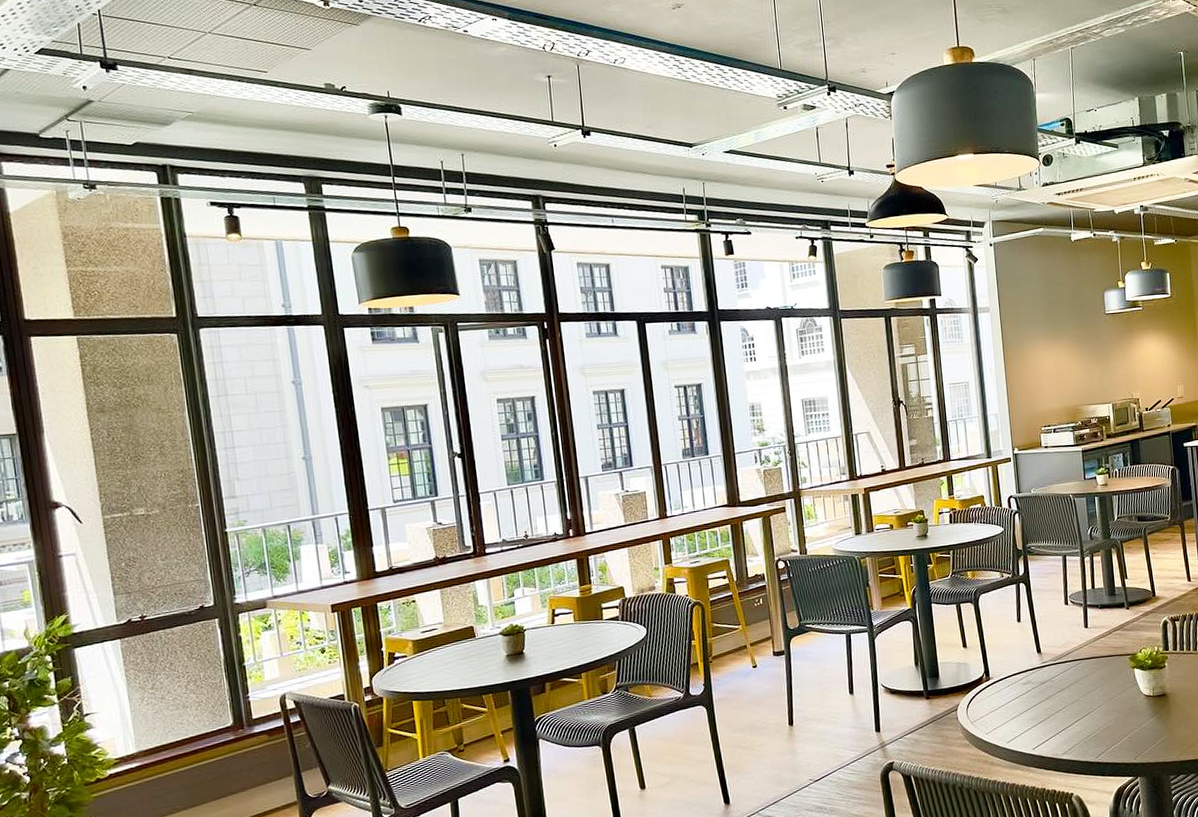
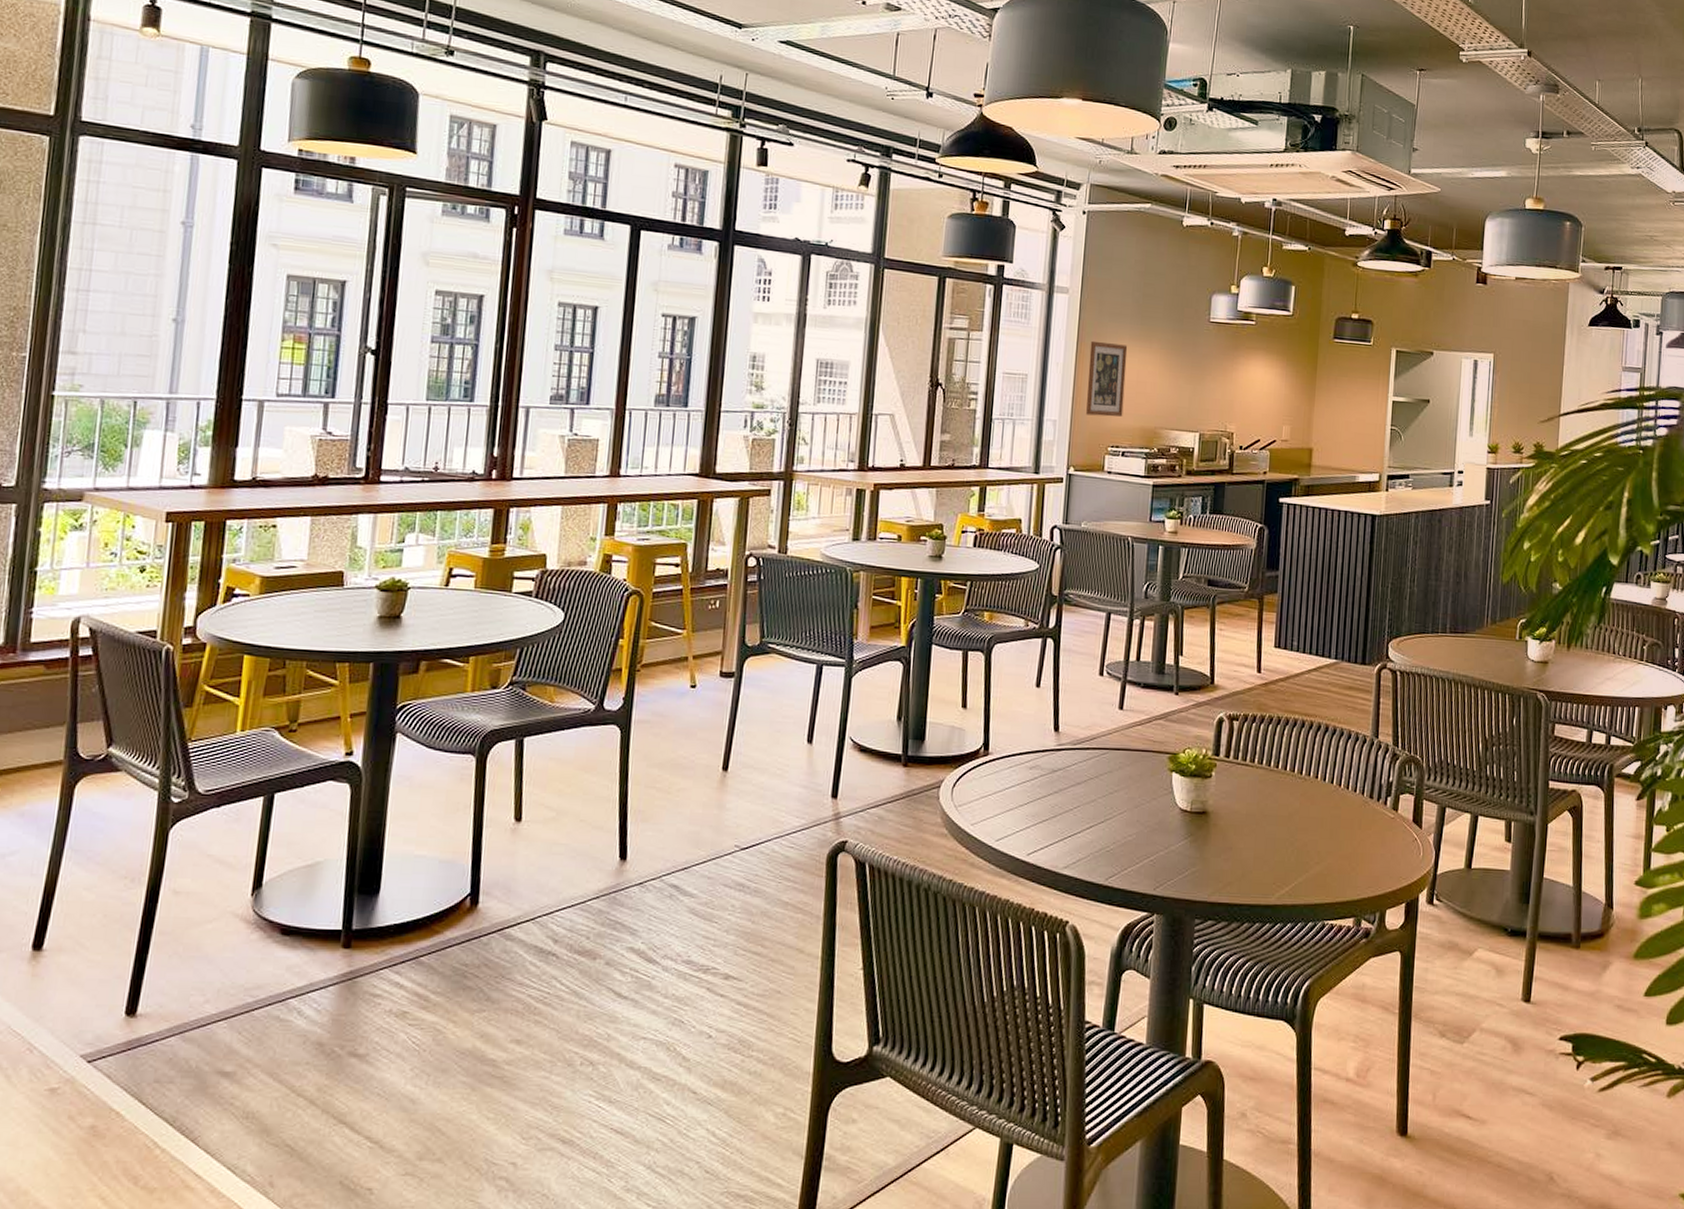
wall art: none [1014,344,1049,405] -> present [1086,340,1128,417]

